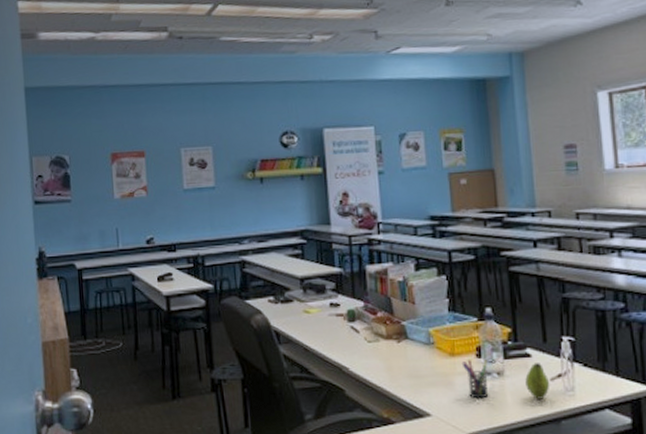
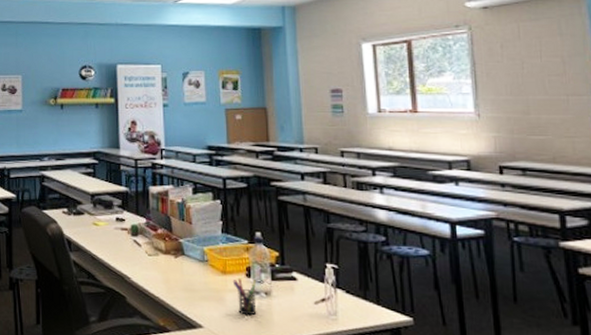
fruit: present [525,363,550,399] -> none [291,286,314,321]

